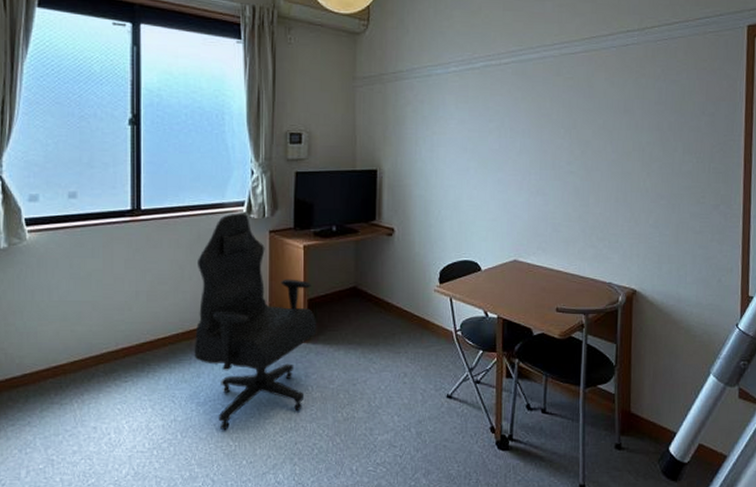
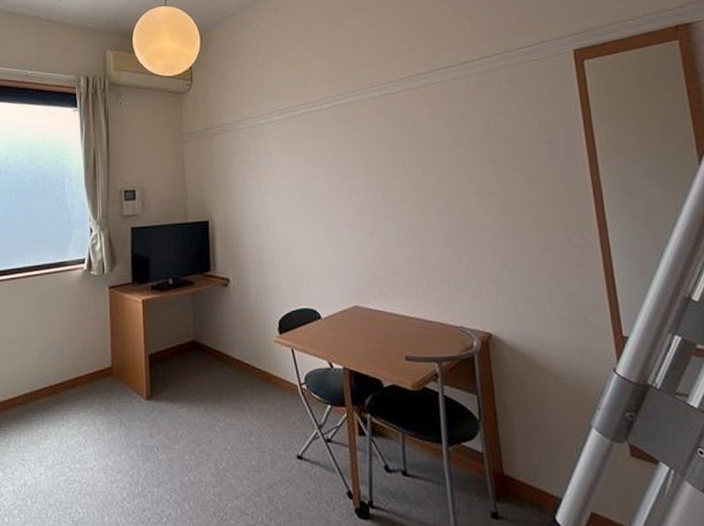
office chair: present [194,213,317,431] -> none [41,270,160,496]

